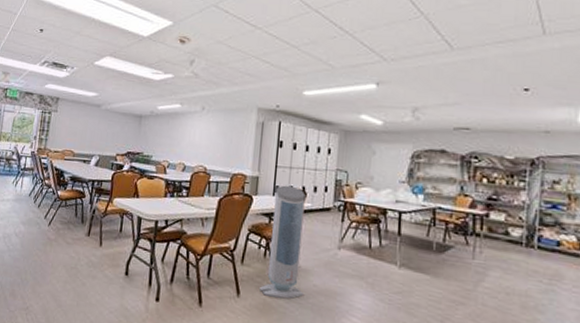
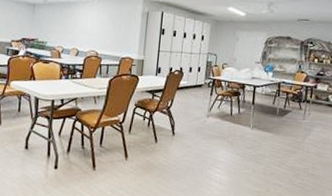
air purifier: present [260,185,306,299] -> none [144,66,183,159]

